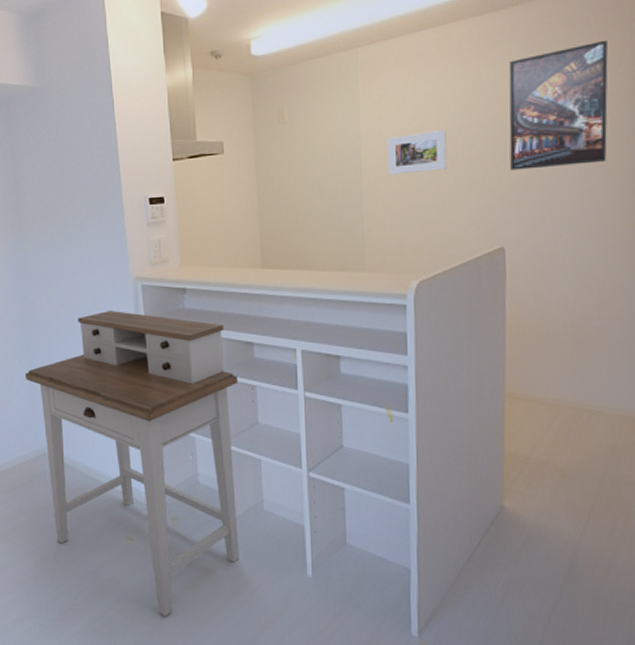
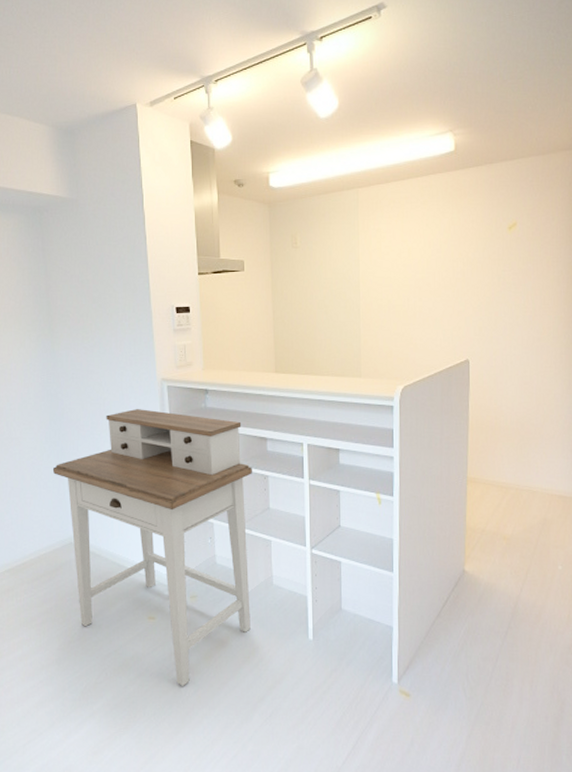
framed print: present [387,130,447,176] -> none [381,262,427,297]
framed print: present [508,40,608,171] -> none [474,199,545,298]

